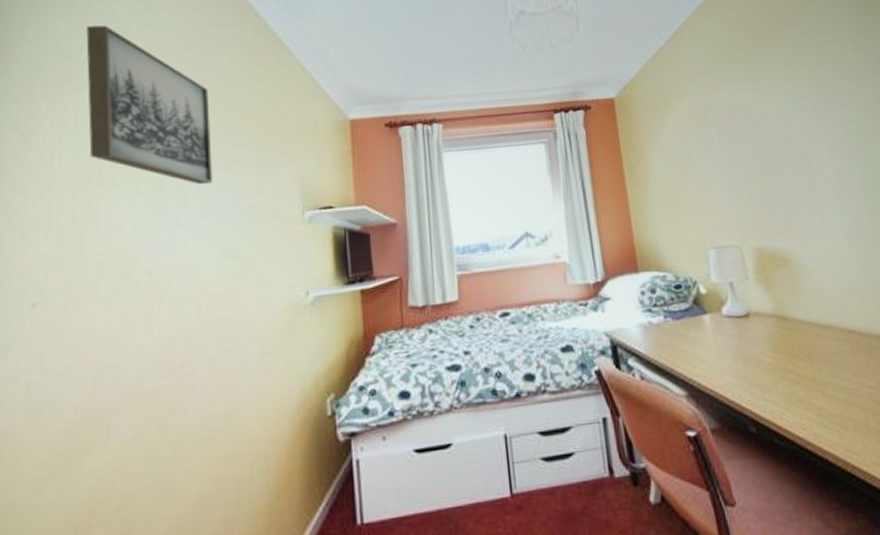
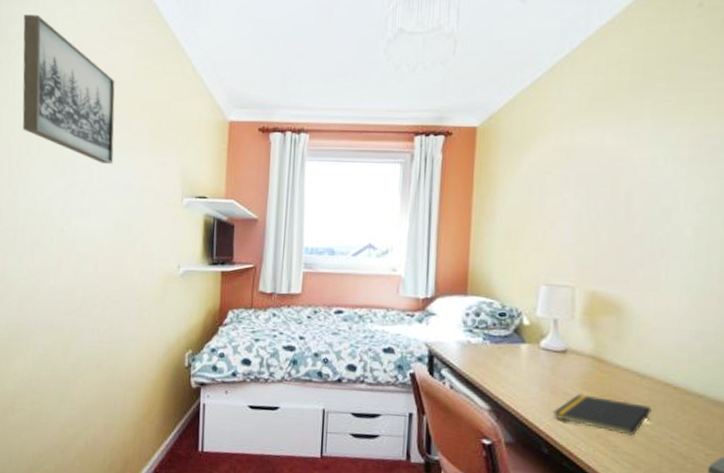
notepad: none [750,356,845,394] -> present [552,394,652,436]

